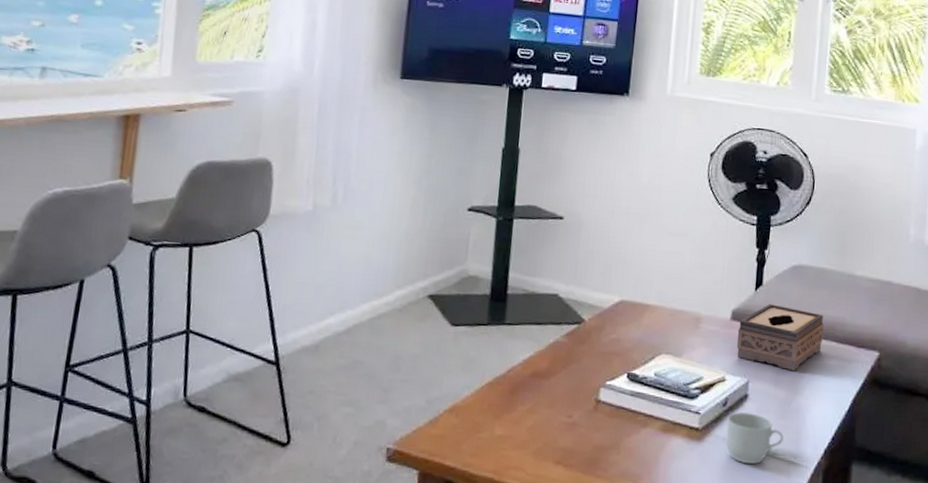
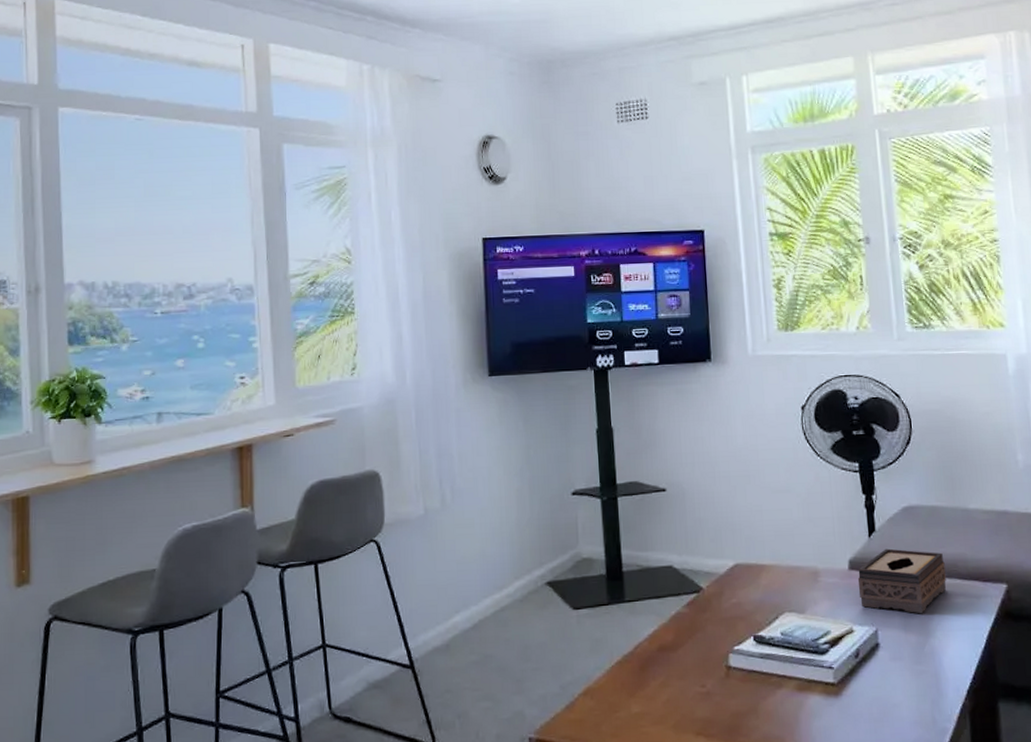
mug: present [725,412,784,464] -> none [862,661,923,713]

